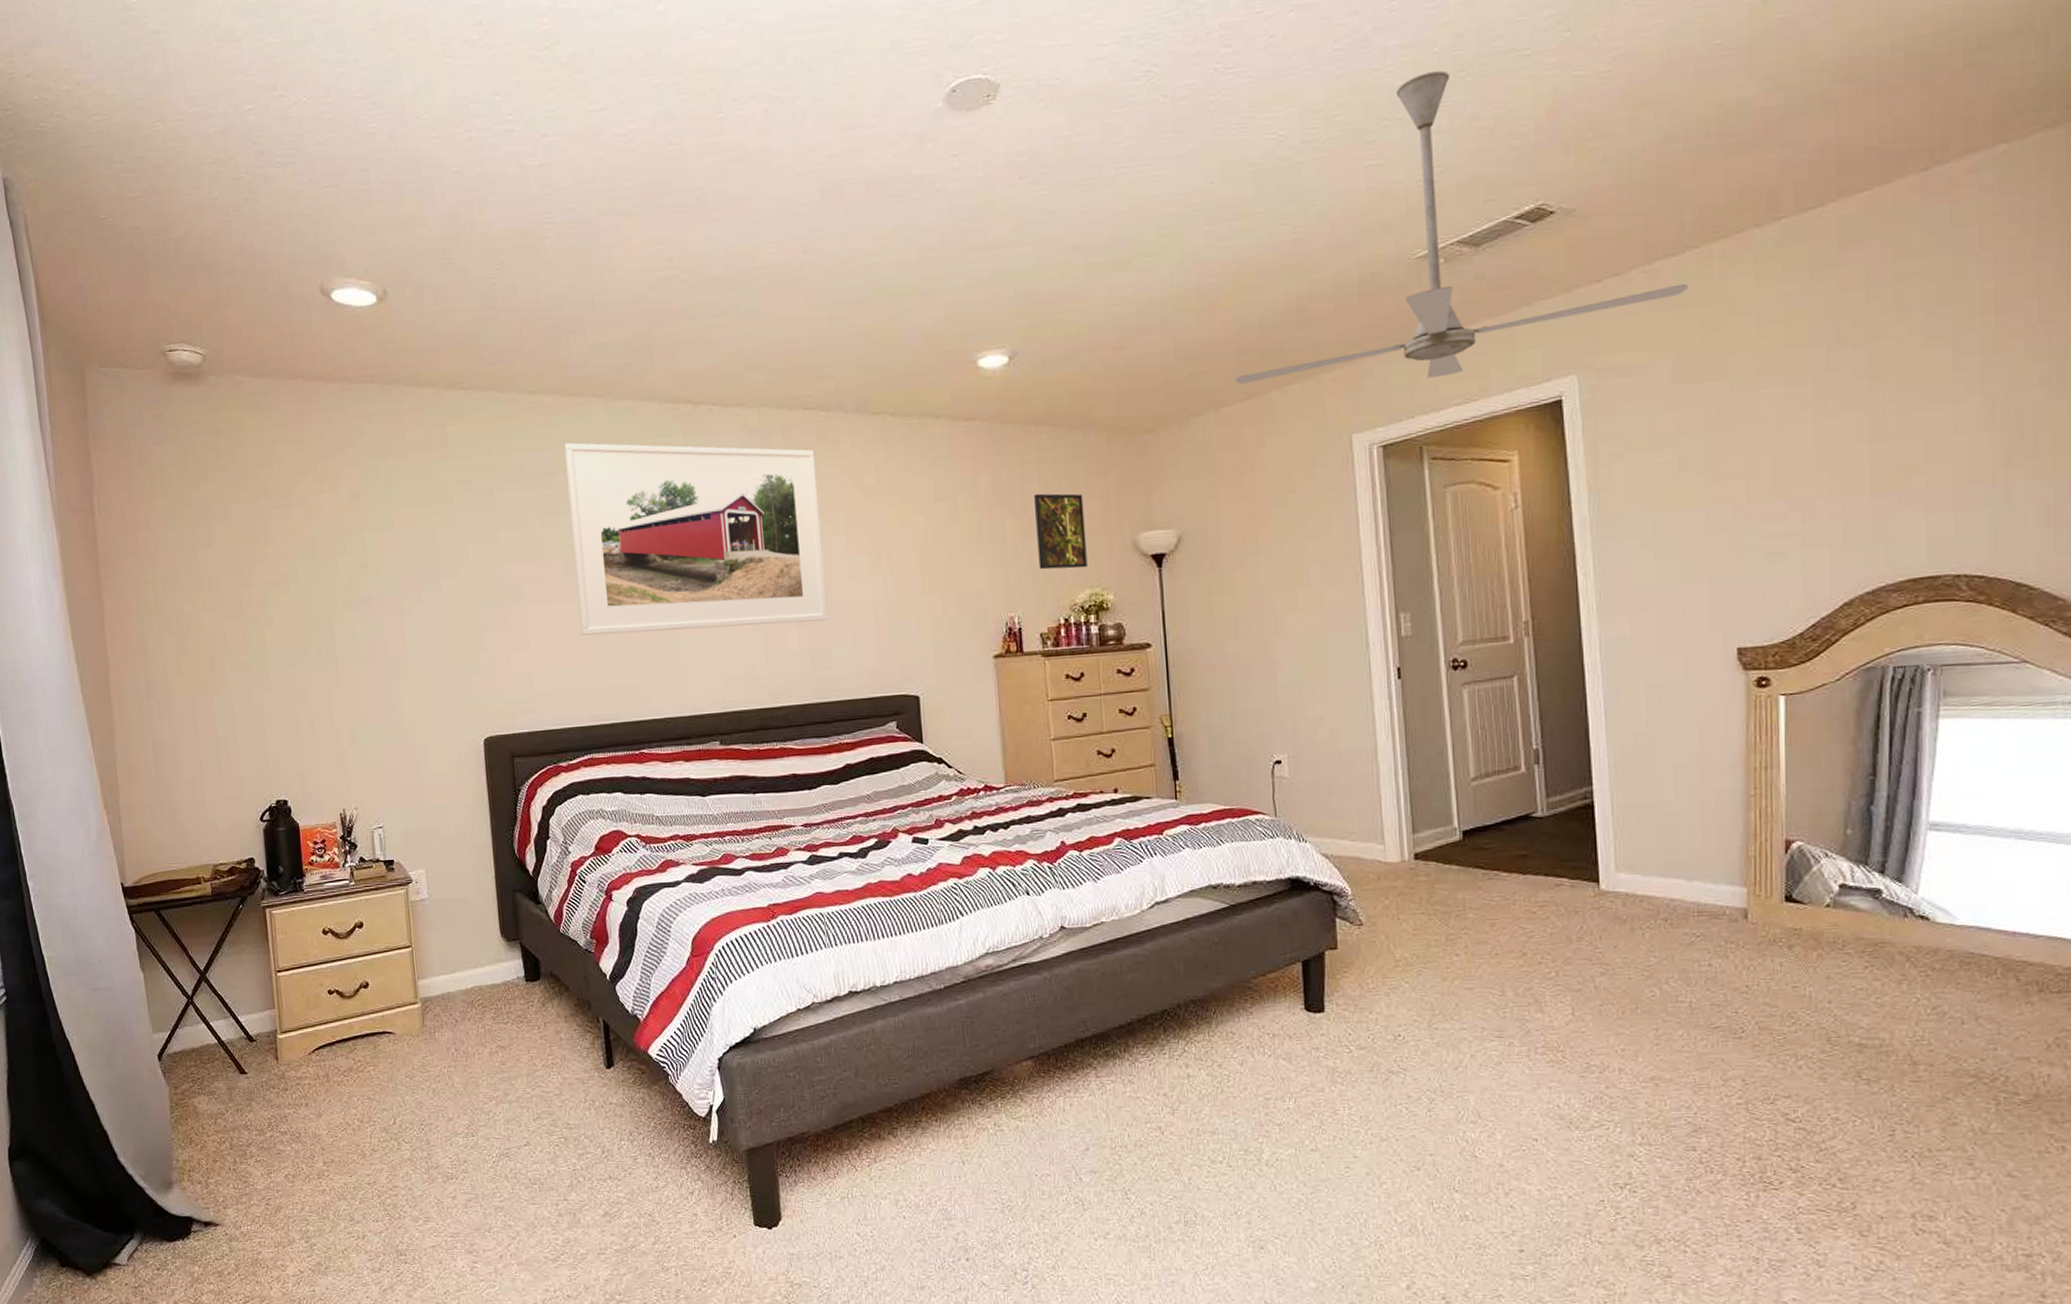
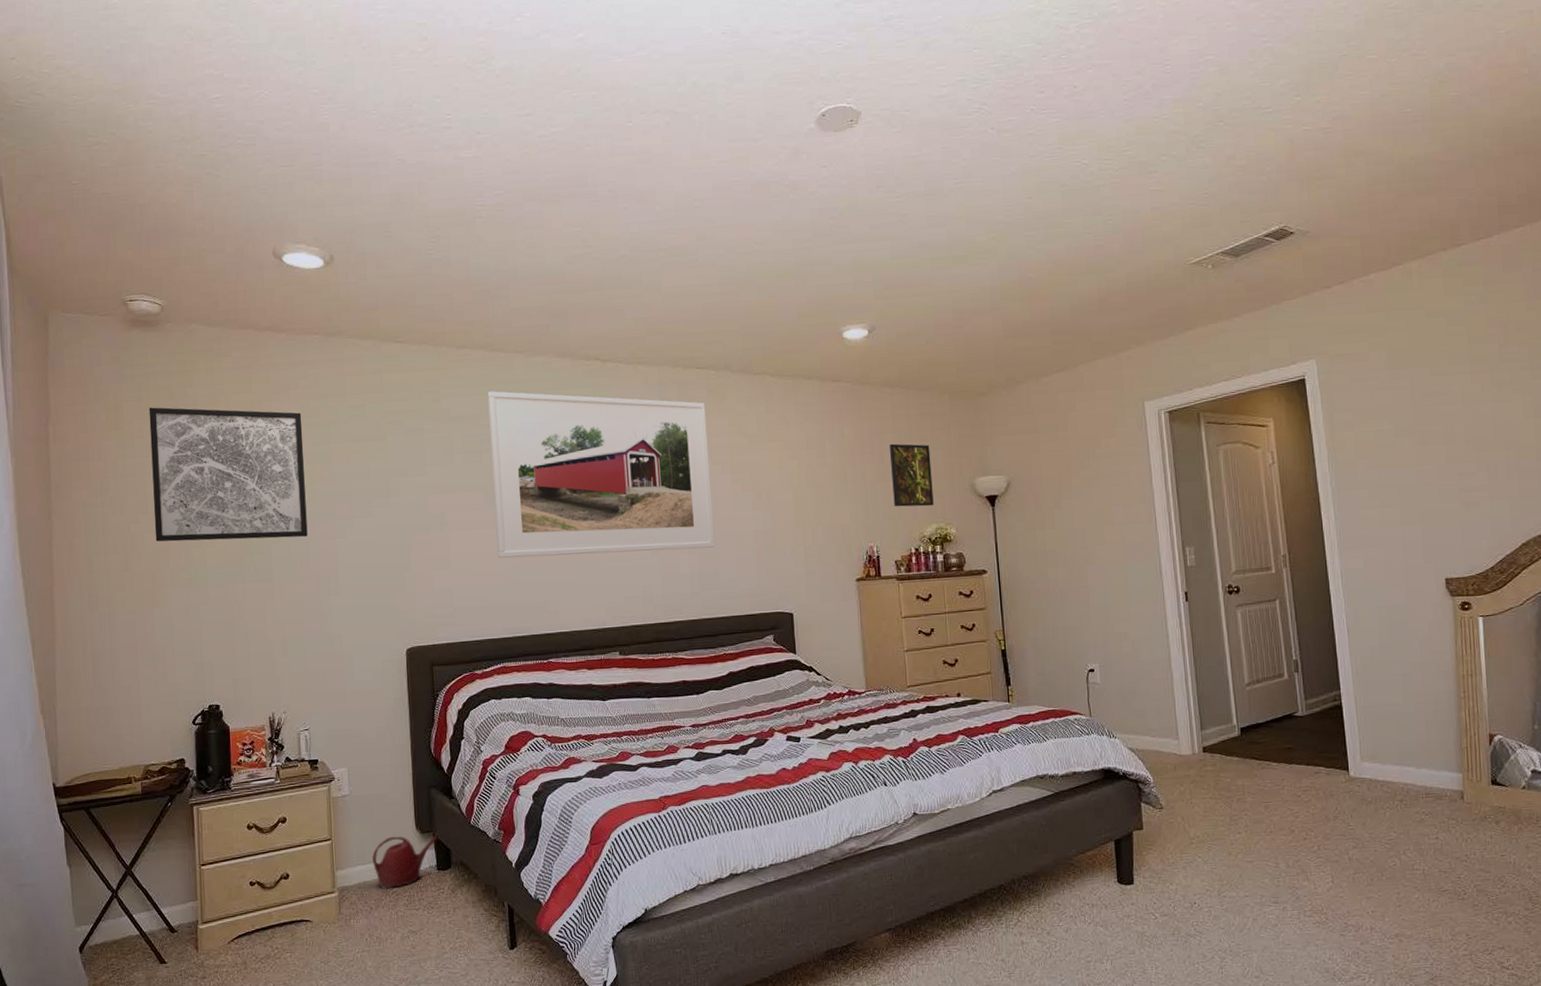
wall art: none [196,471,373,622] -> present [148,407,308,542]
watering can: none [454,942,527,1001] -> present [371,833,440,889]
ceiling fan: present [1235,70,1688,384] -> none [1052,120,1396,359]

